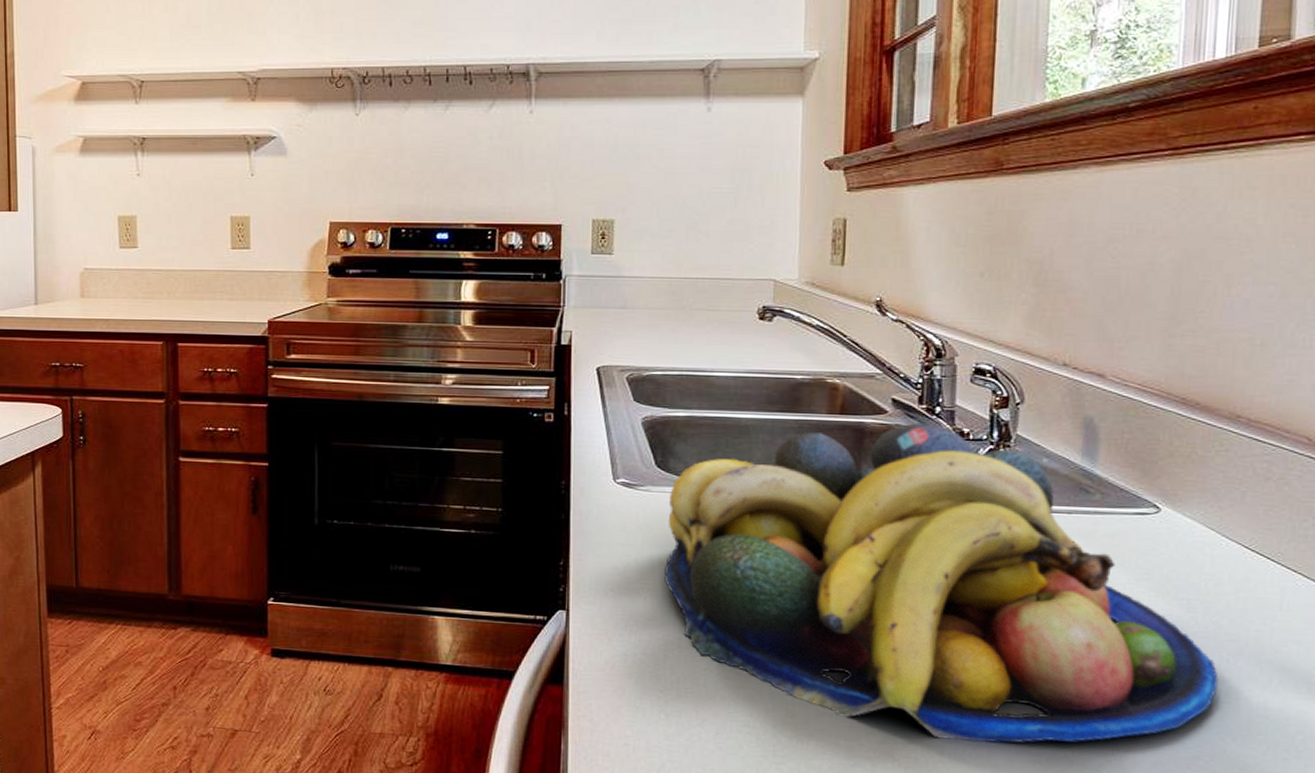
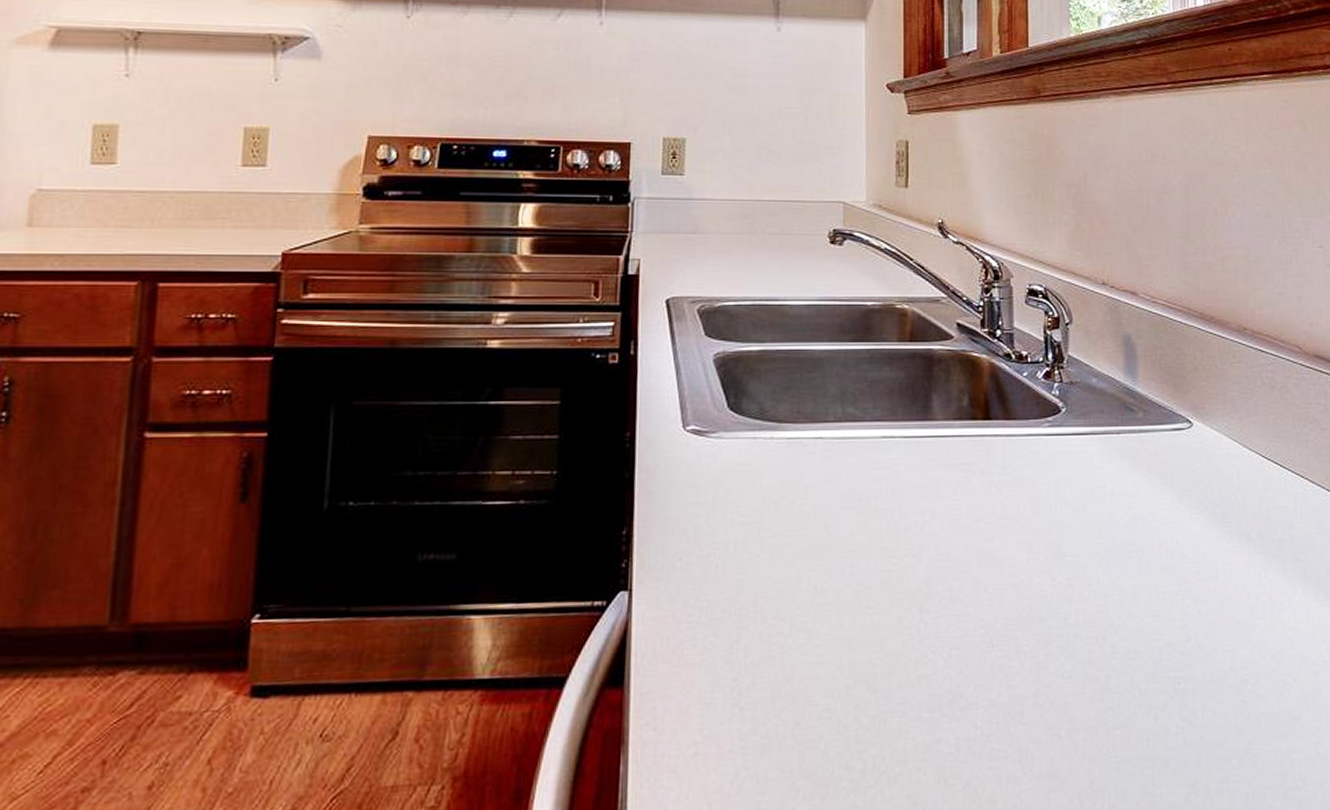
fruit bowl: present [664,423,1218,743] -> none [738,347,1255,696]

